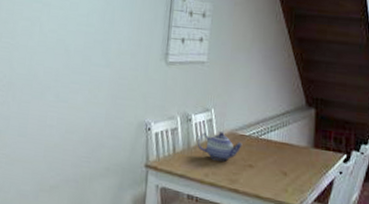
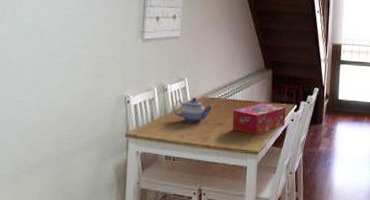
tissue box: none [265,146,332,185] -> present [232,102,286,135]

